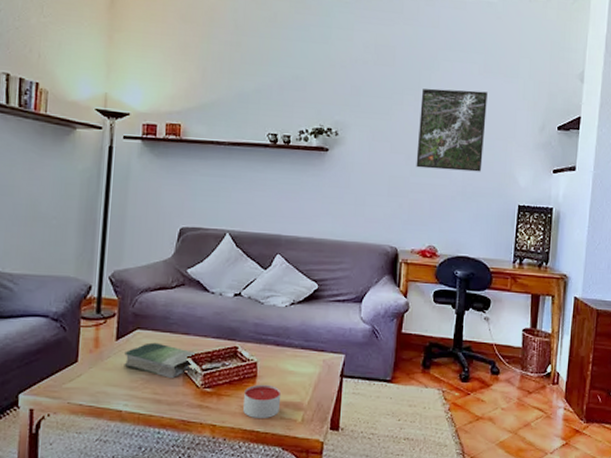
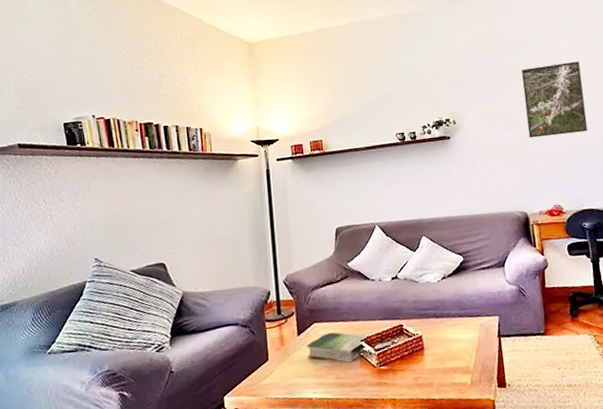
candle: present [243,384,282,419] -> none [415,354,450,388]

